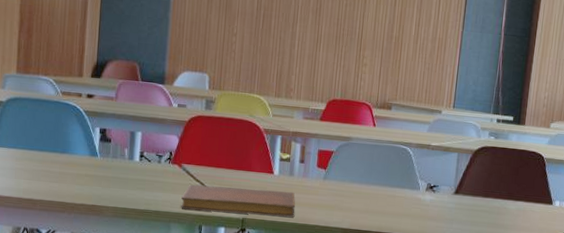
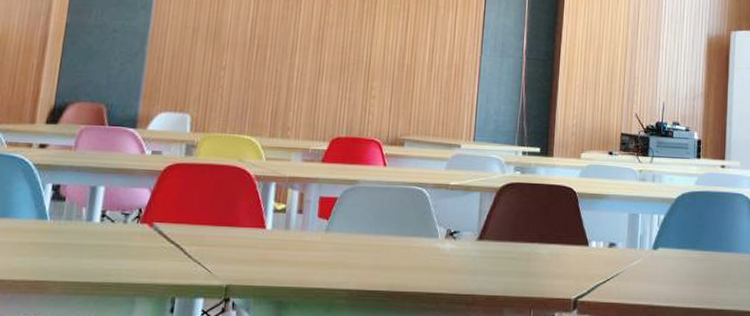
notebook: present [181,184,296,217] -> none [149,247,292,280]

